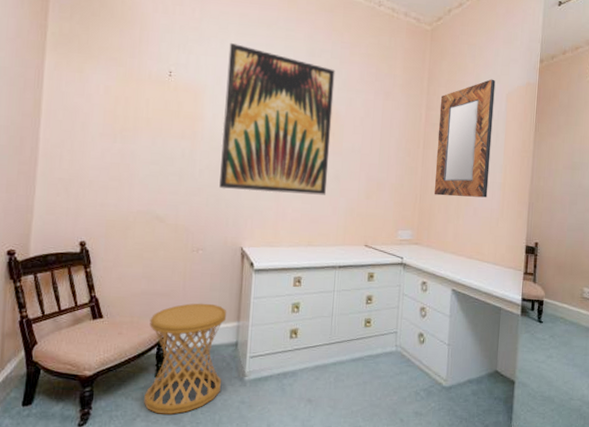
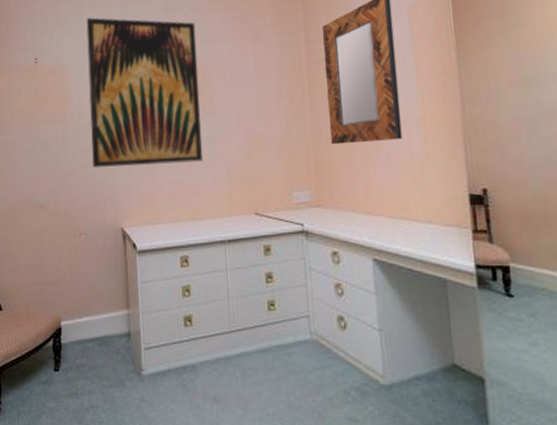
side table: present [144,303,227,415] -> none [43,290,119,412]

